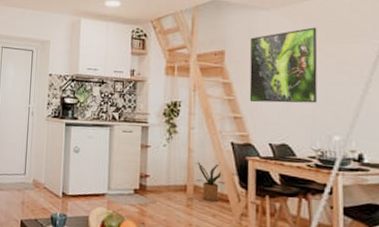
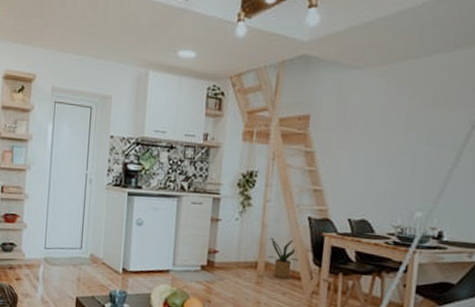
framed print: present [249,27,318,103] -> none [332,91,413,177]

